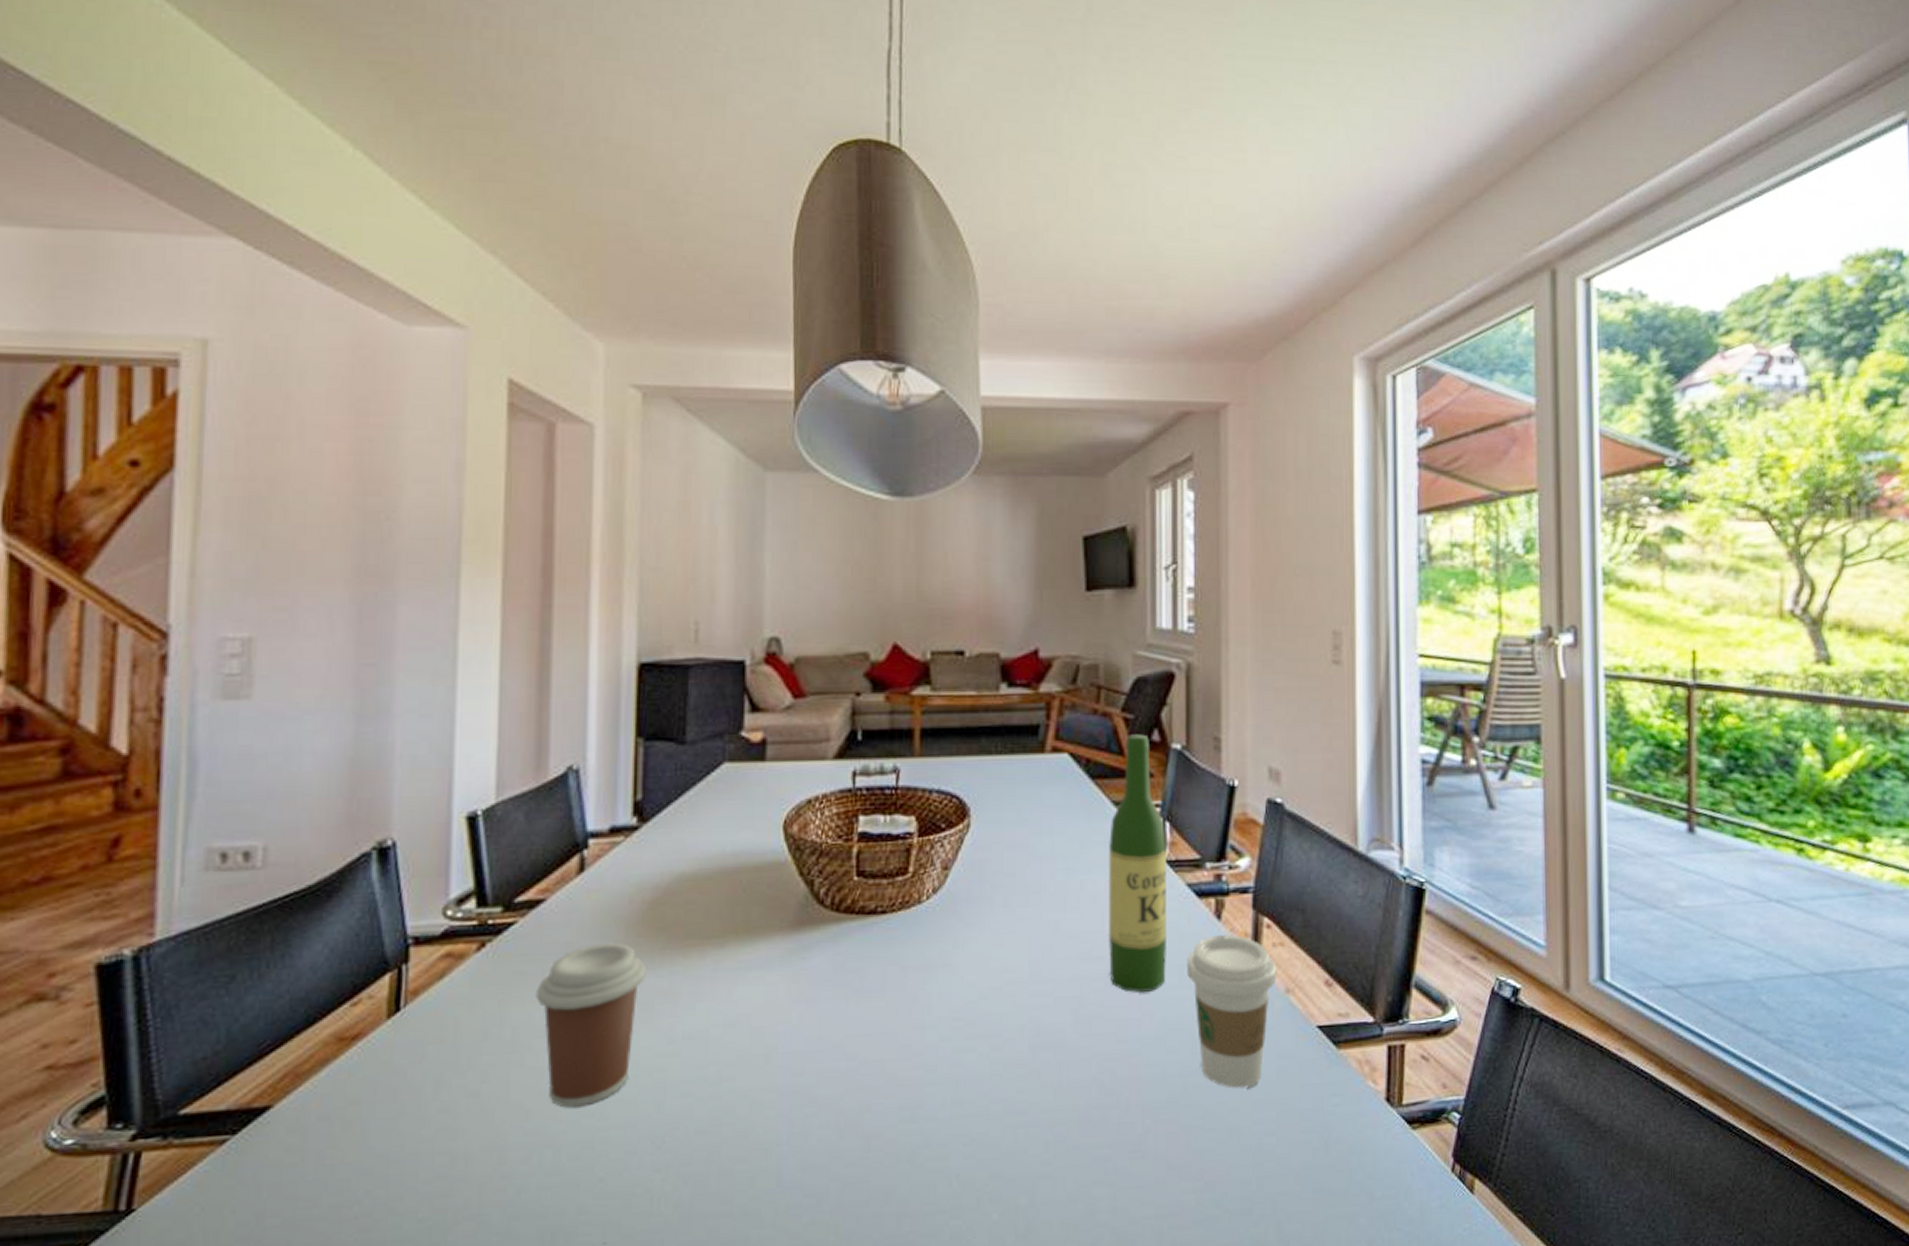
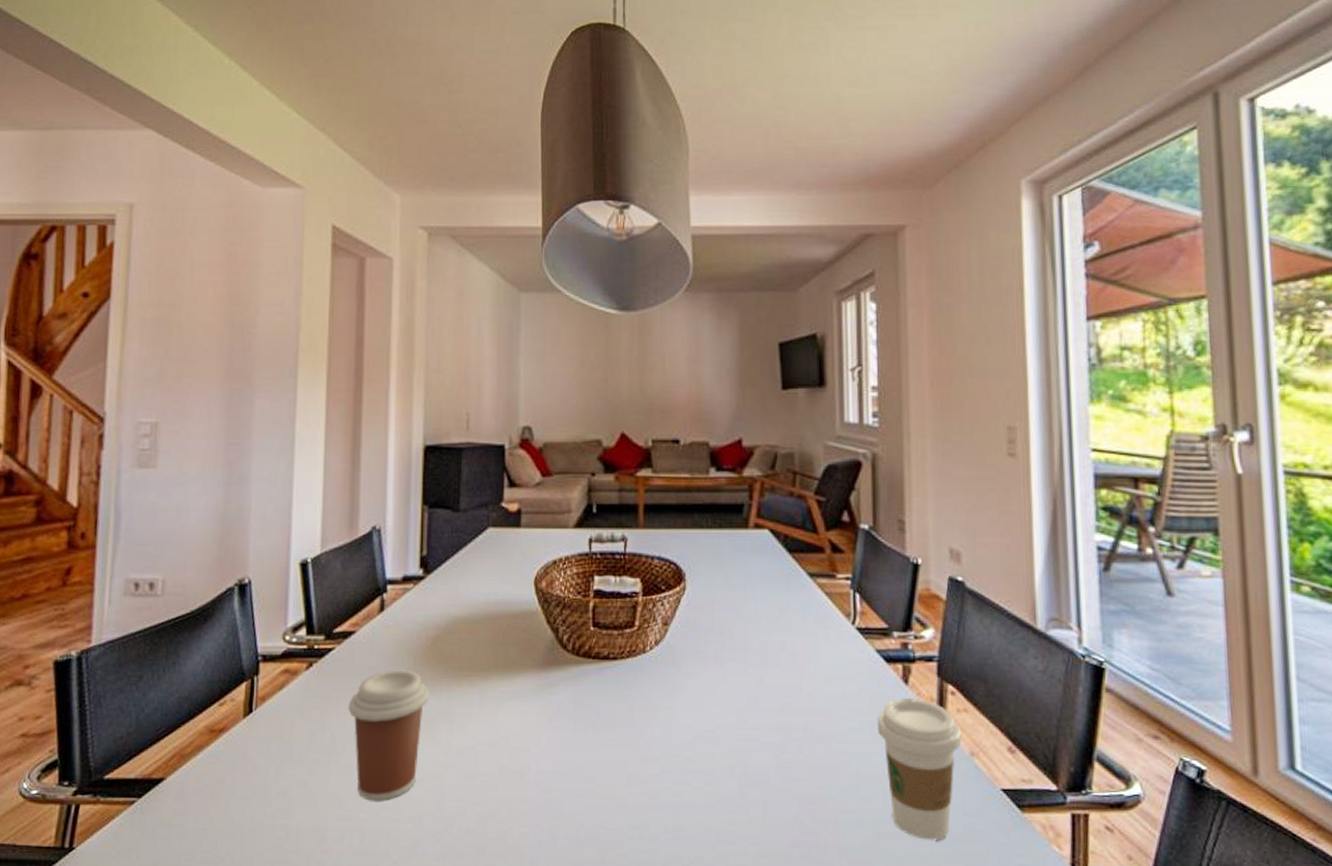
wine bottle: present [1107,734,1168,992] -> none [804,515,860,744]

